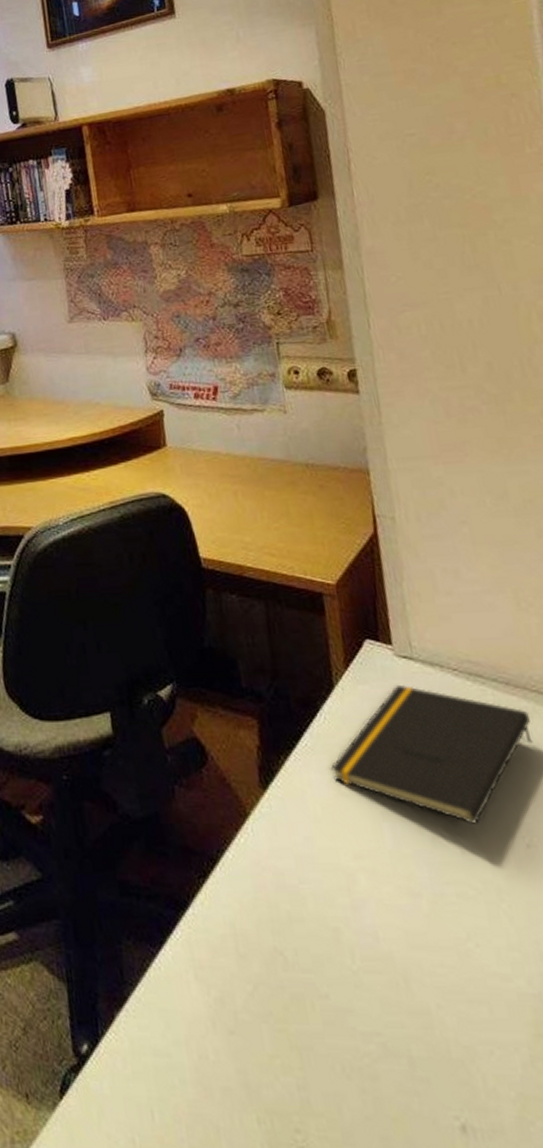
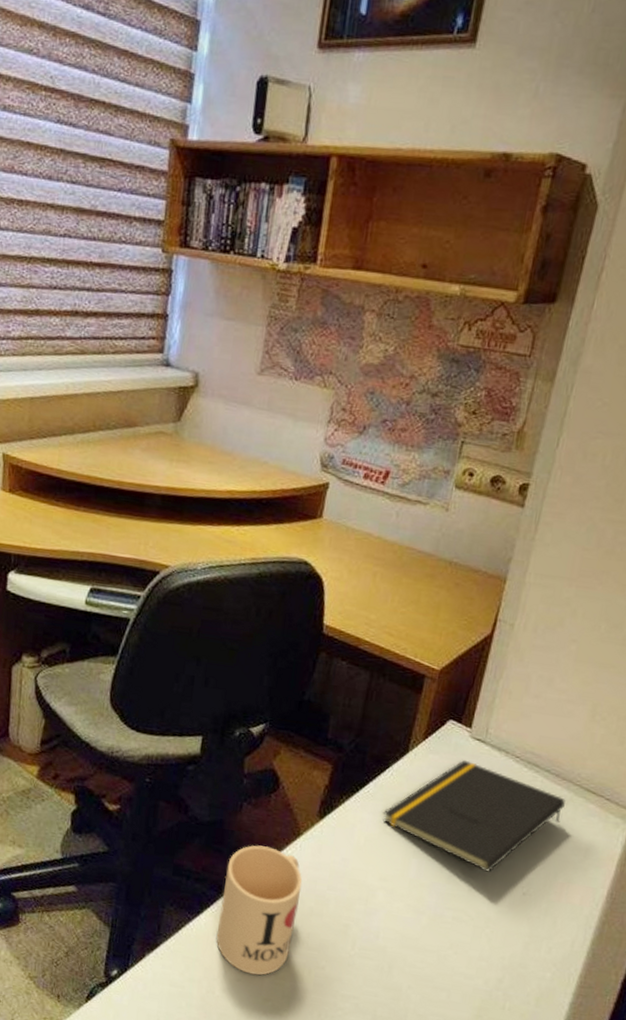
mug: none [177,838,281,1022] -> present [215,845,303,976]

